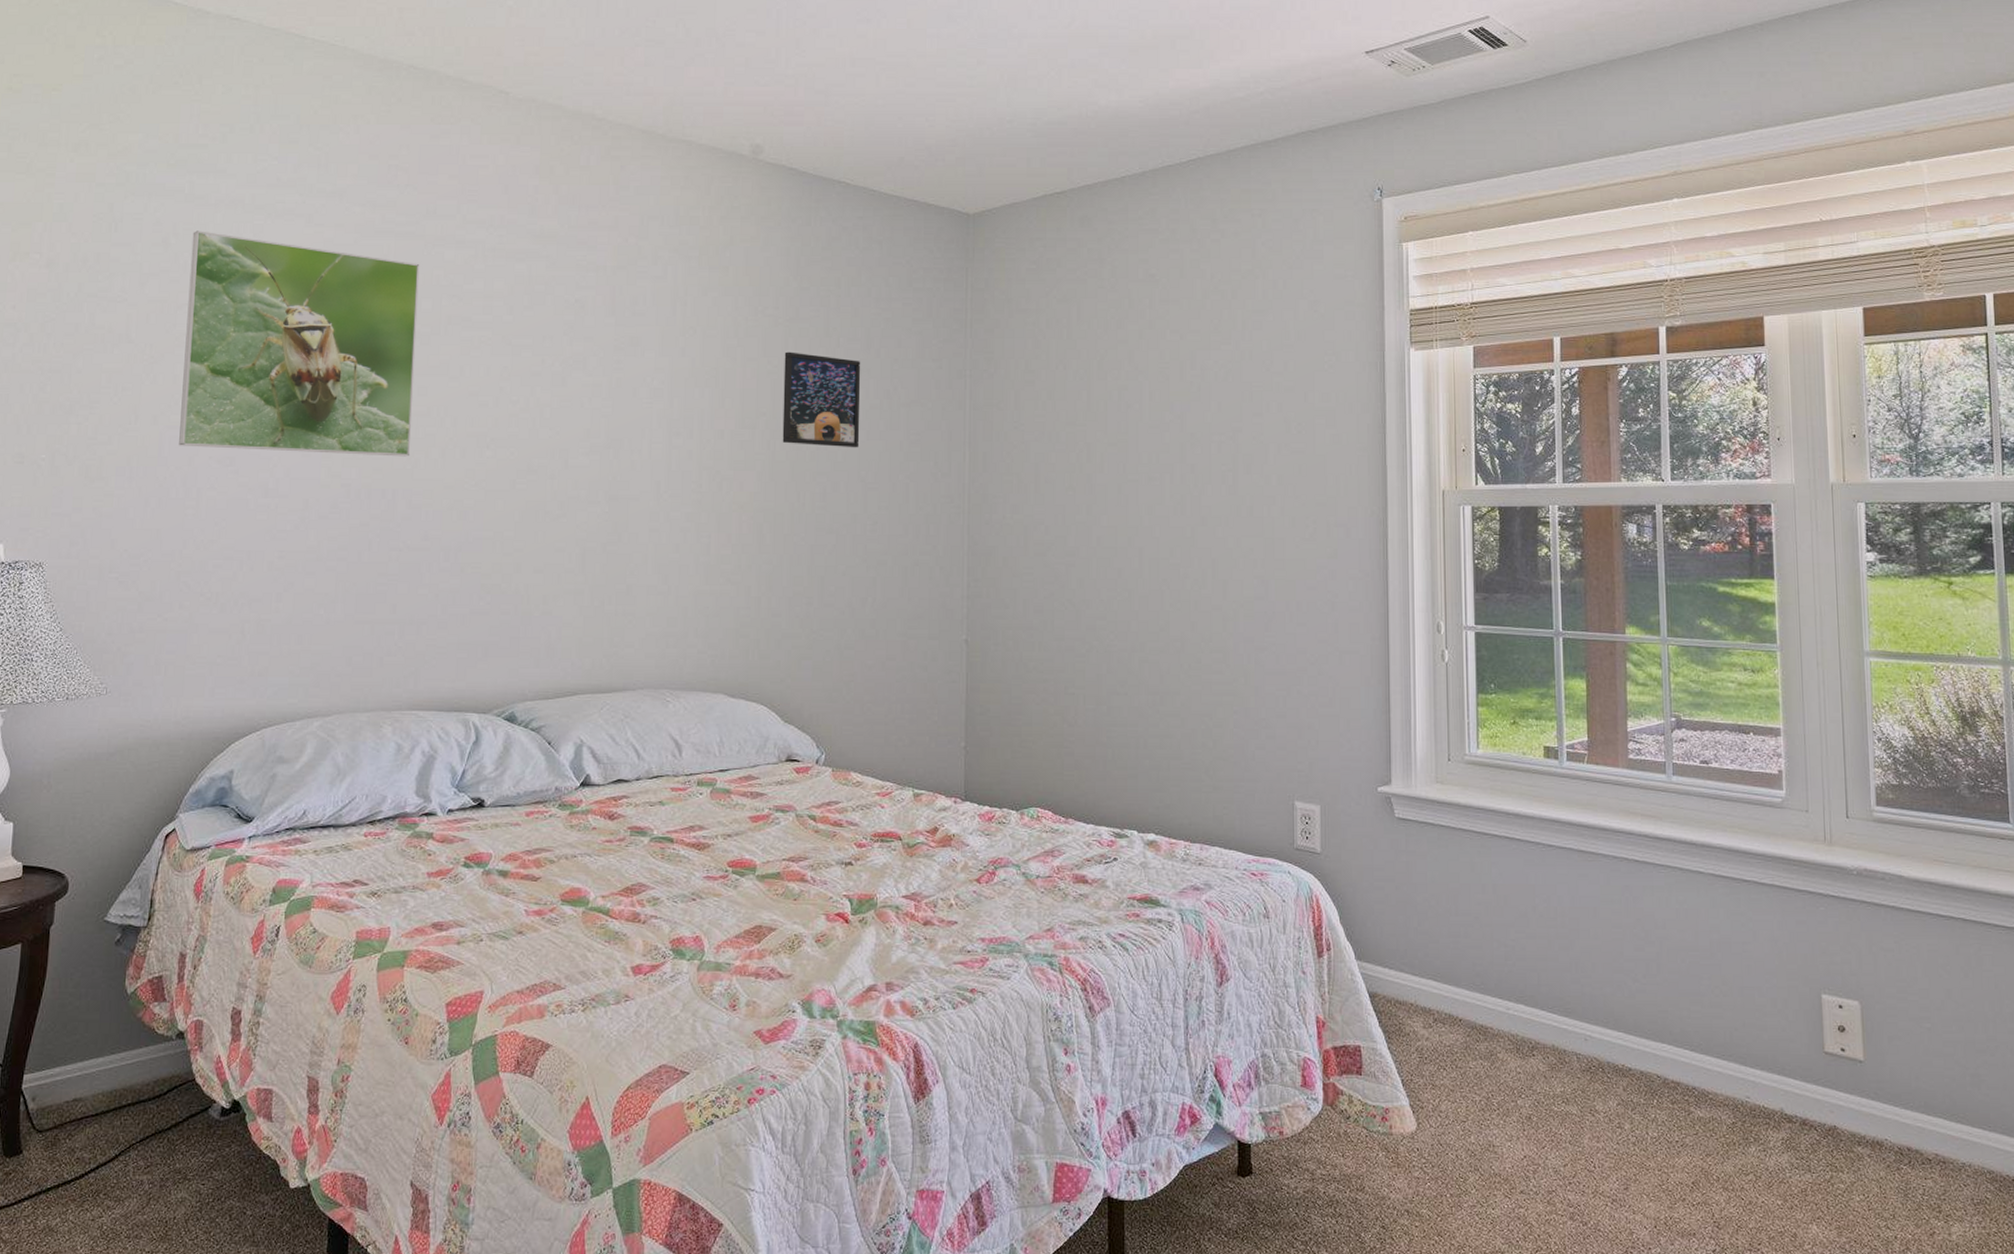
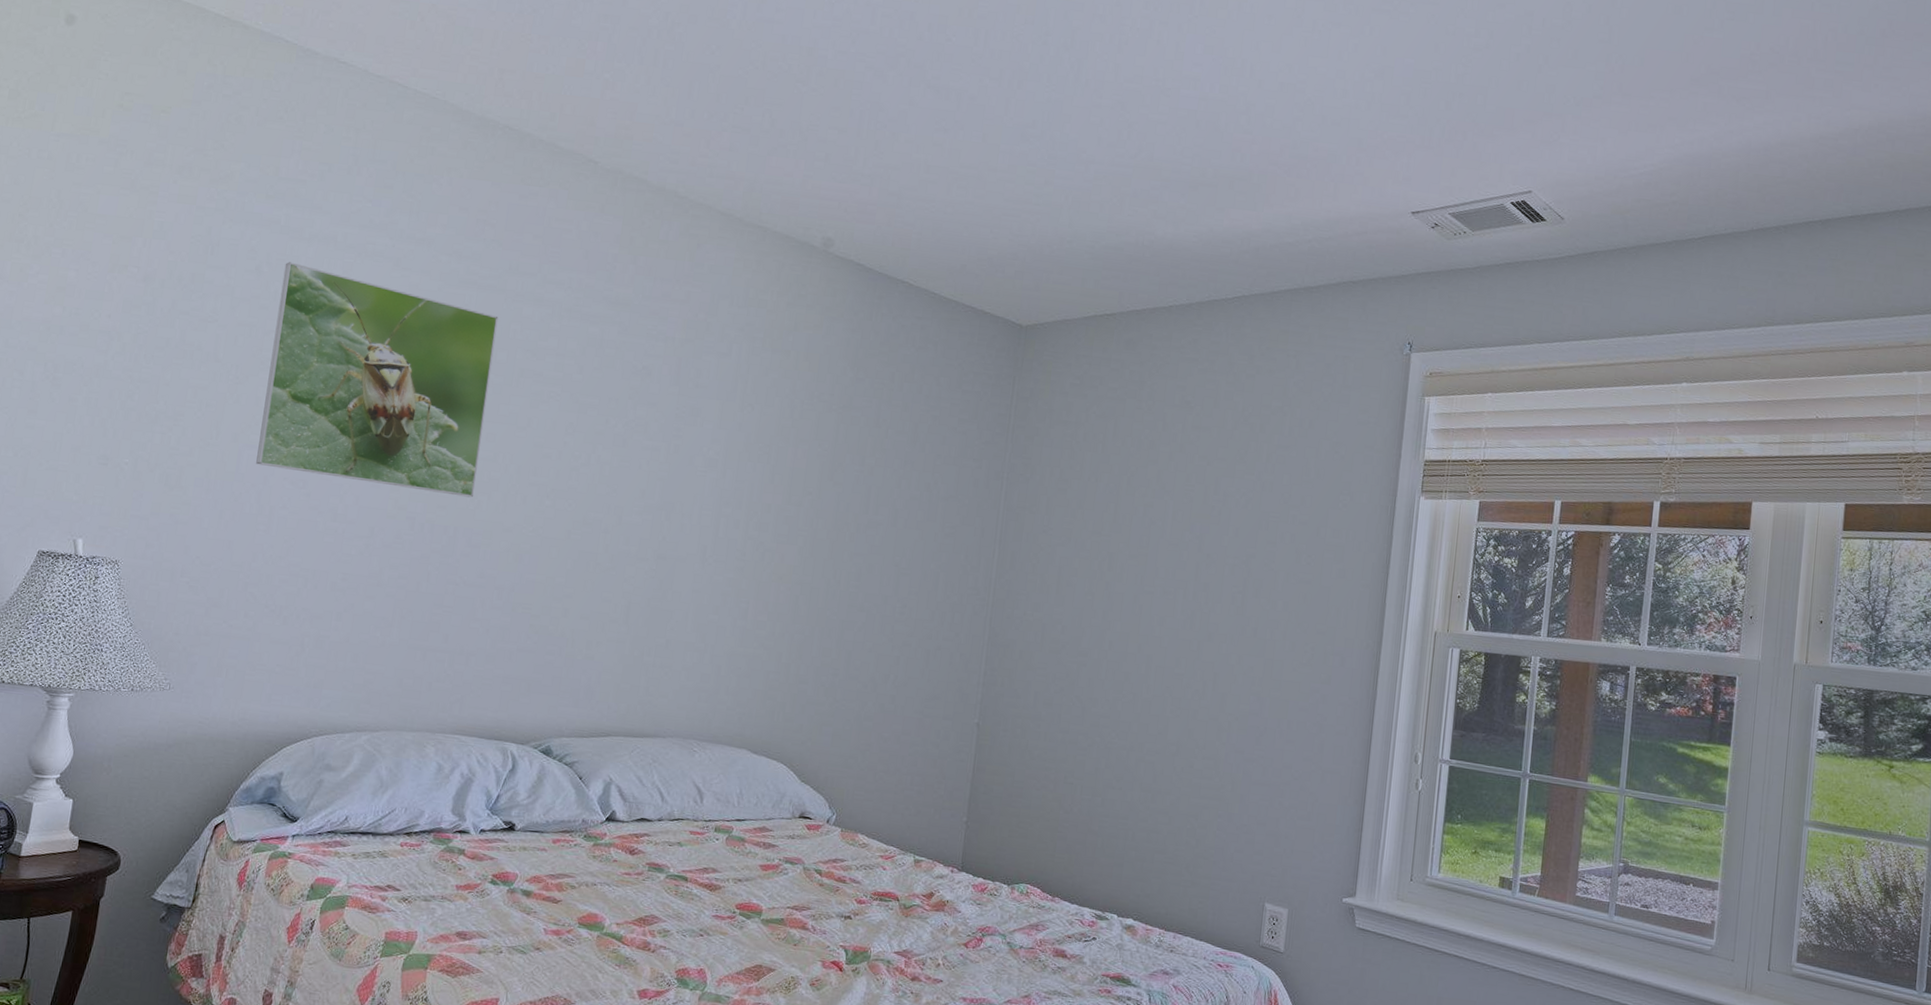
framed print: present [782,351,861,448] -> none [825,437,906,535]

